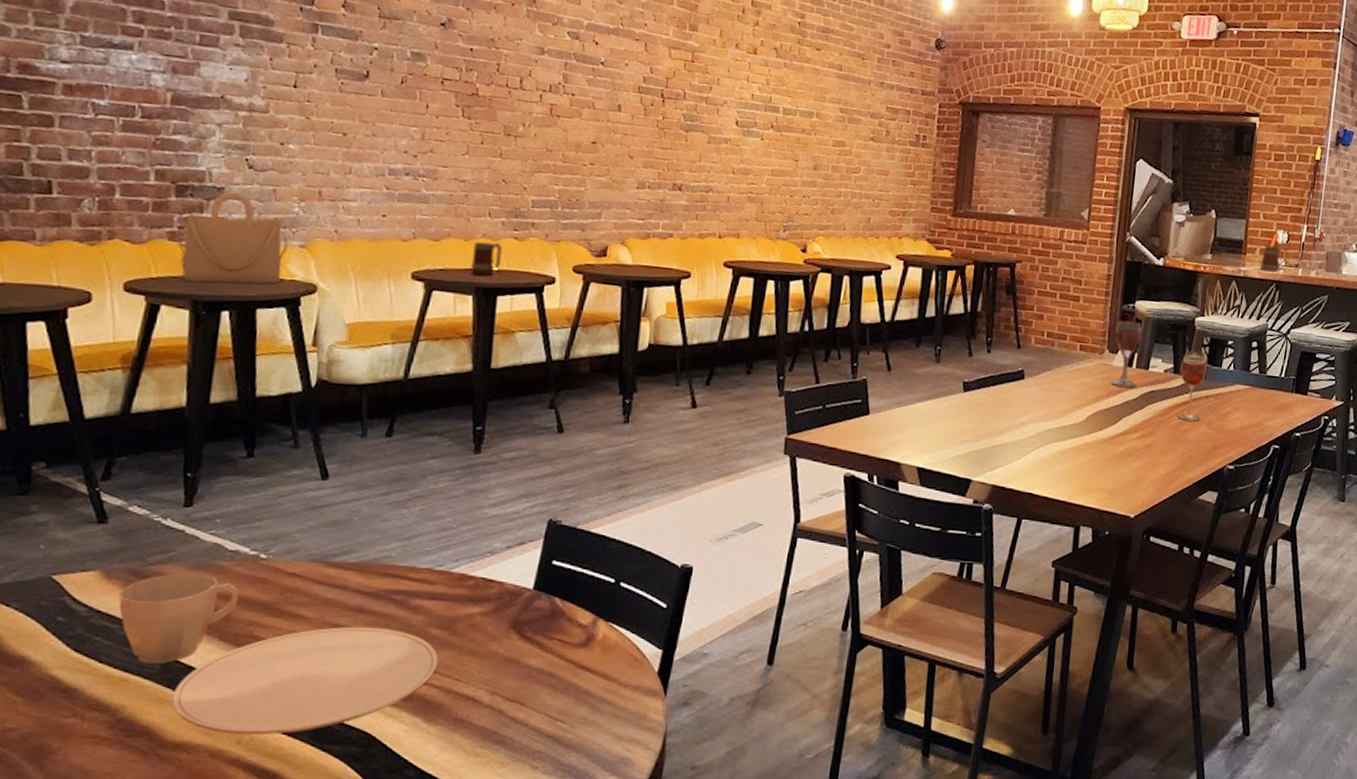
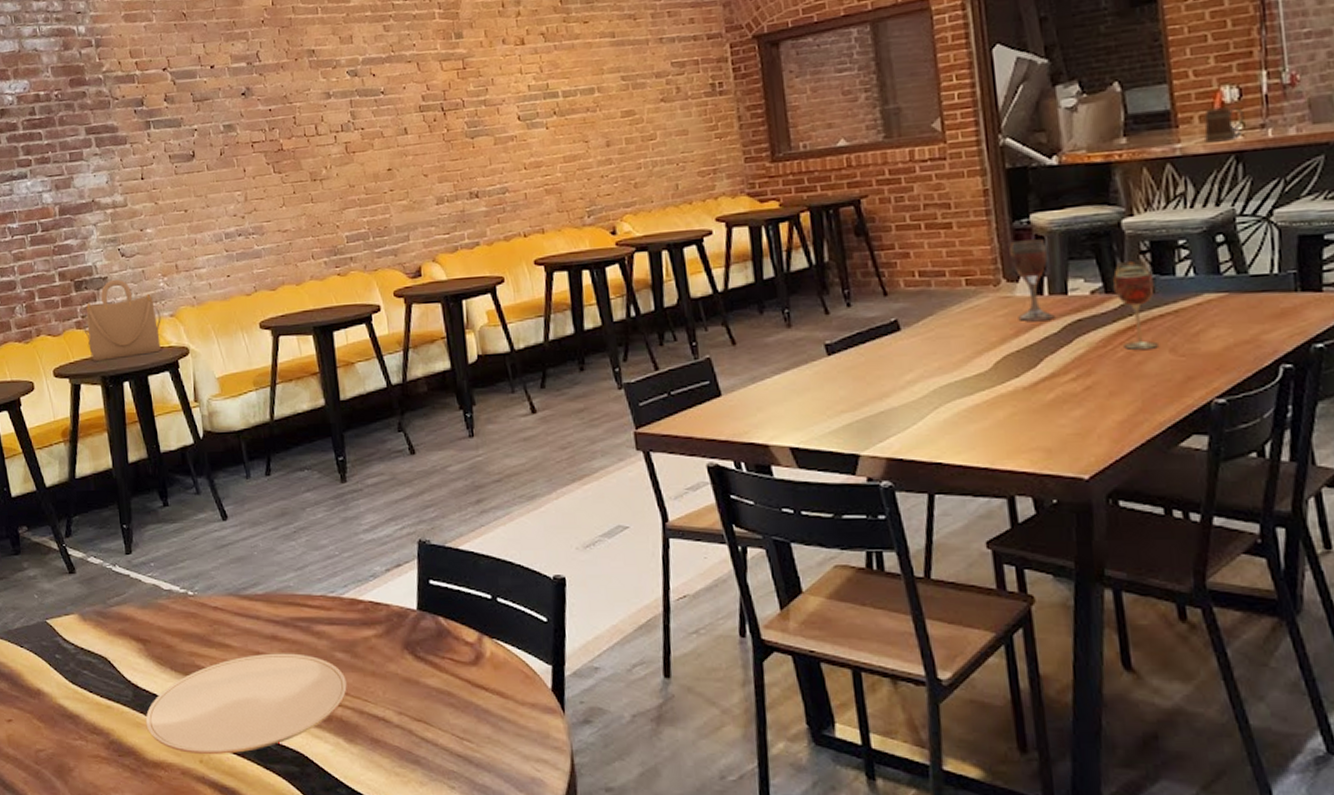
cup: present [118,572,240,664] -> none [93,611,179,692]
beer mug: present [470,241,502,277] -> none [304,282,330,316]

